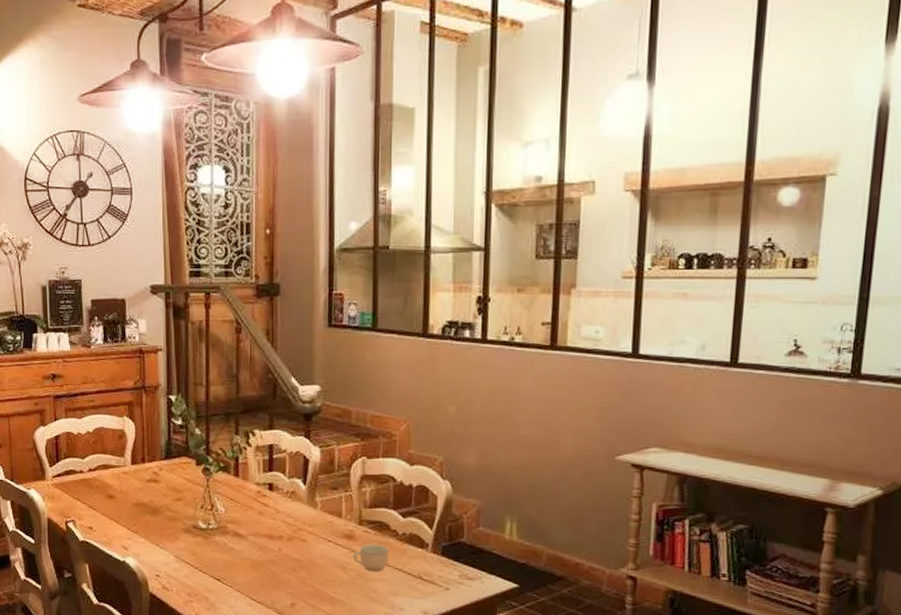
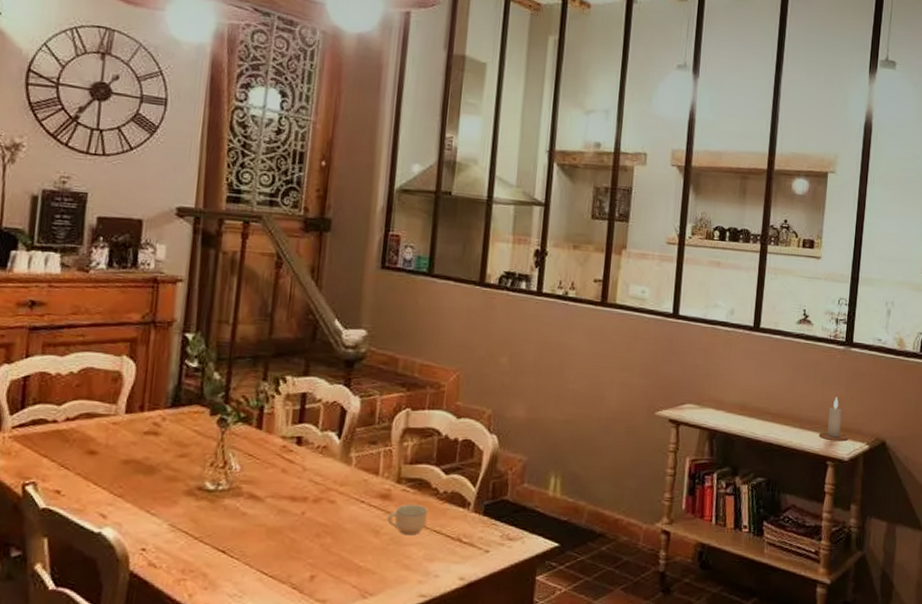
candle: none [815,436,855,485] -> present [818,397,849,441]

